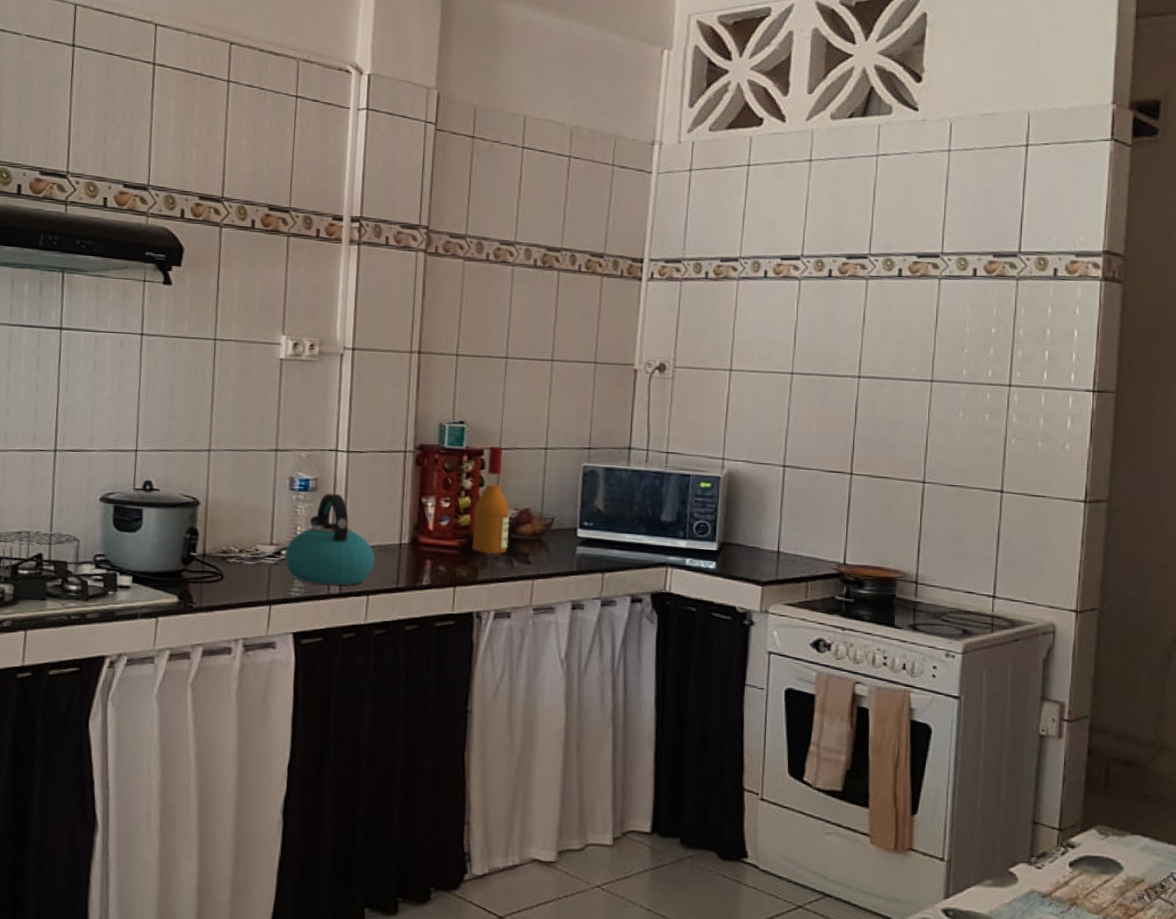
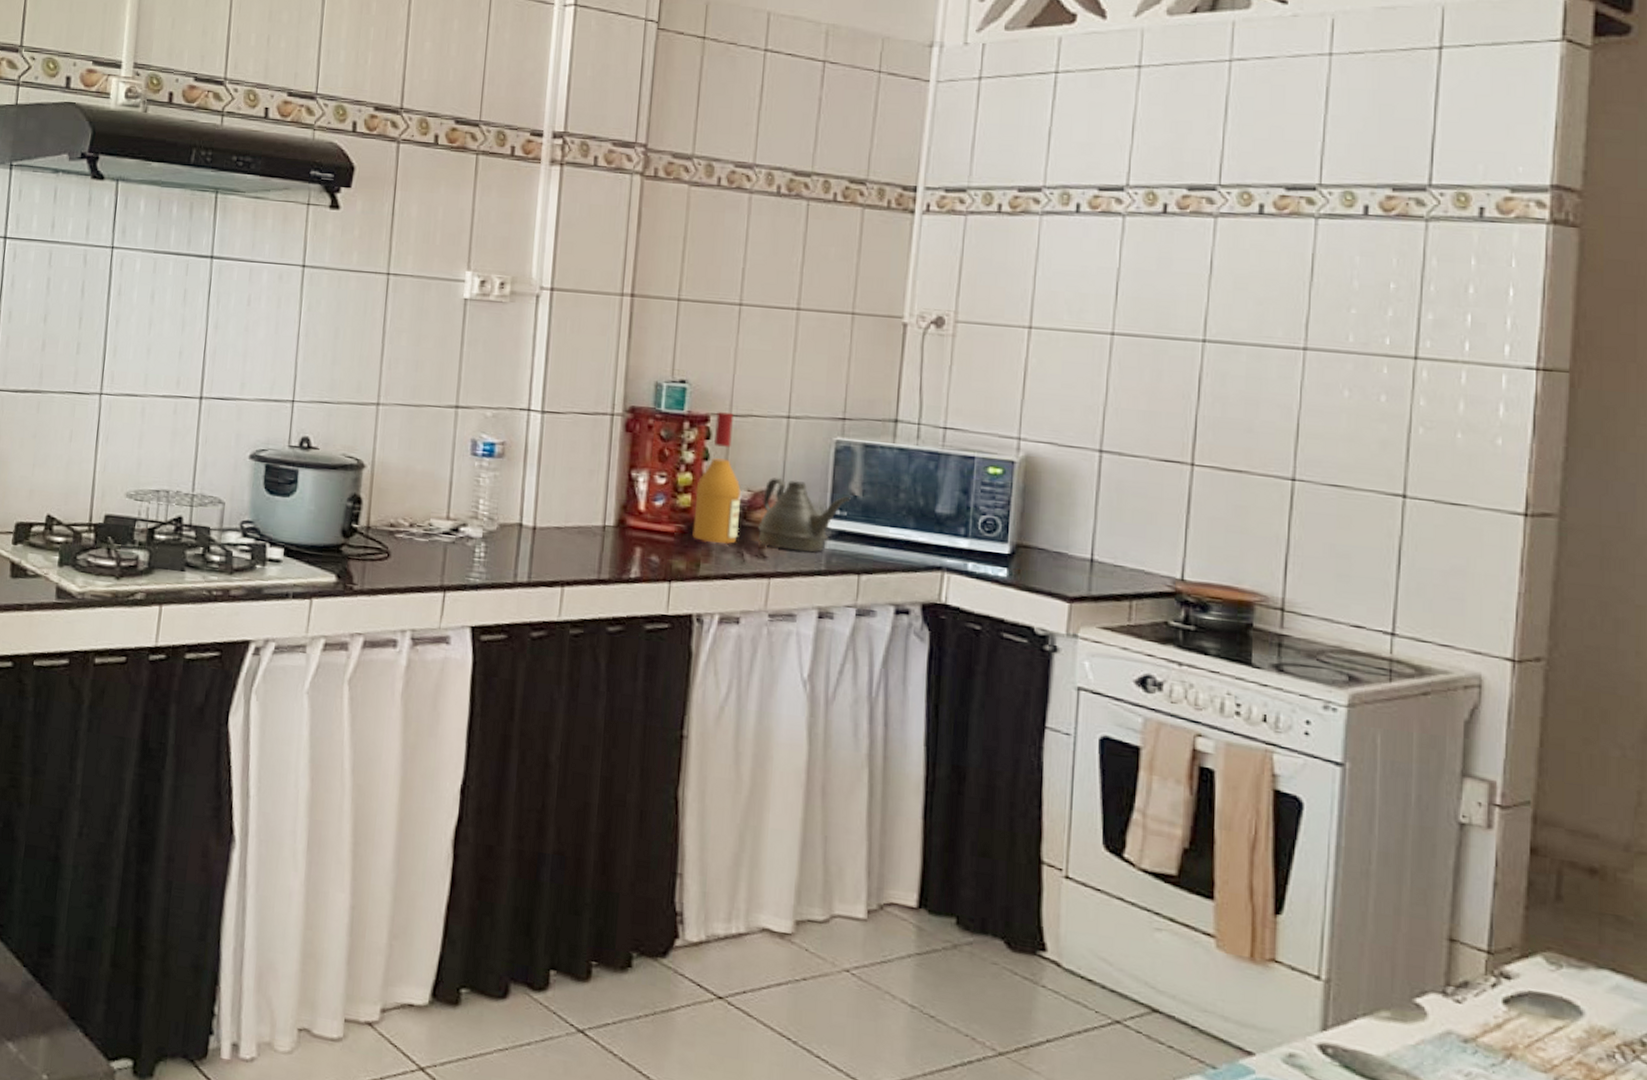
kettle: present [285,493,375,586] -> none [463,460,573,573]
teapot: none [524,498,596,557] -> present [758,477,851,553]

